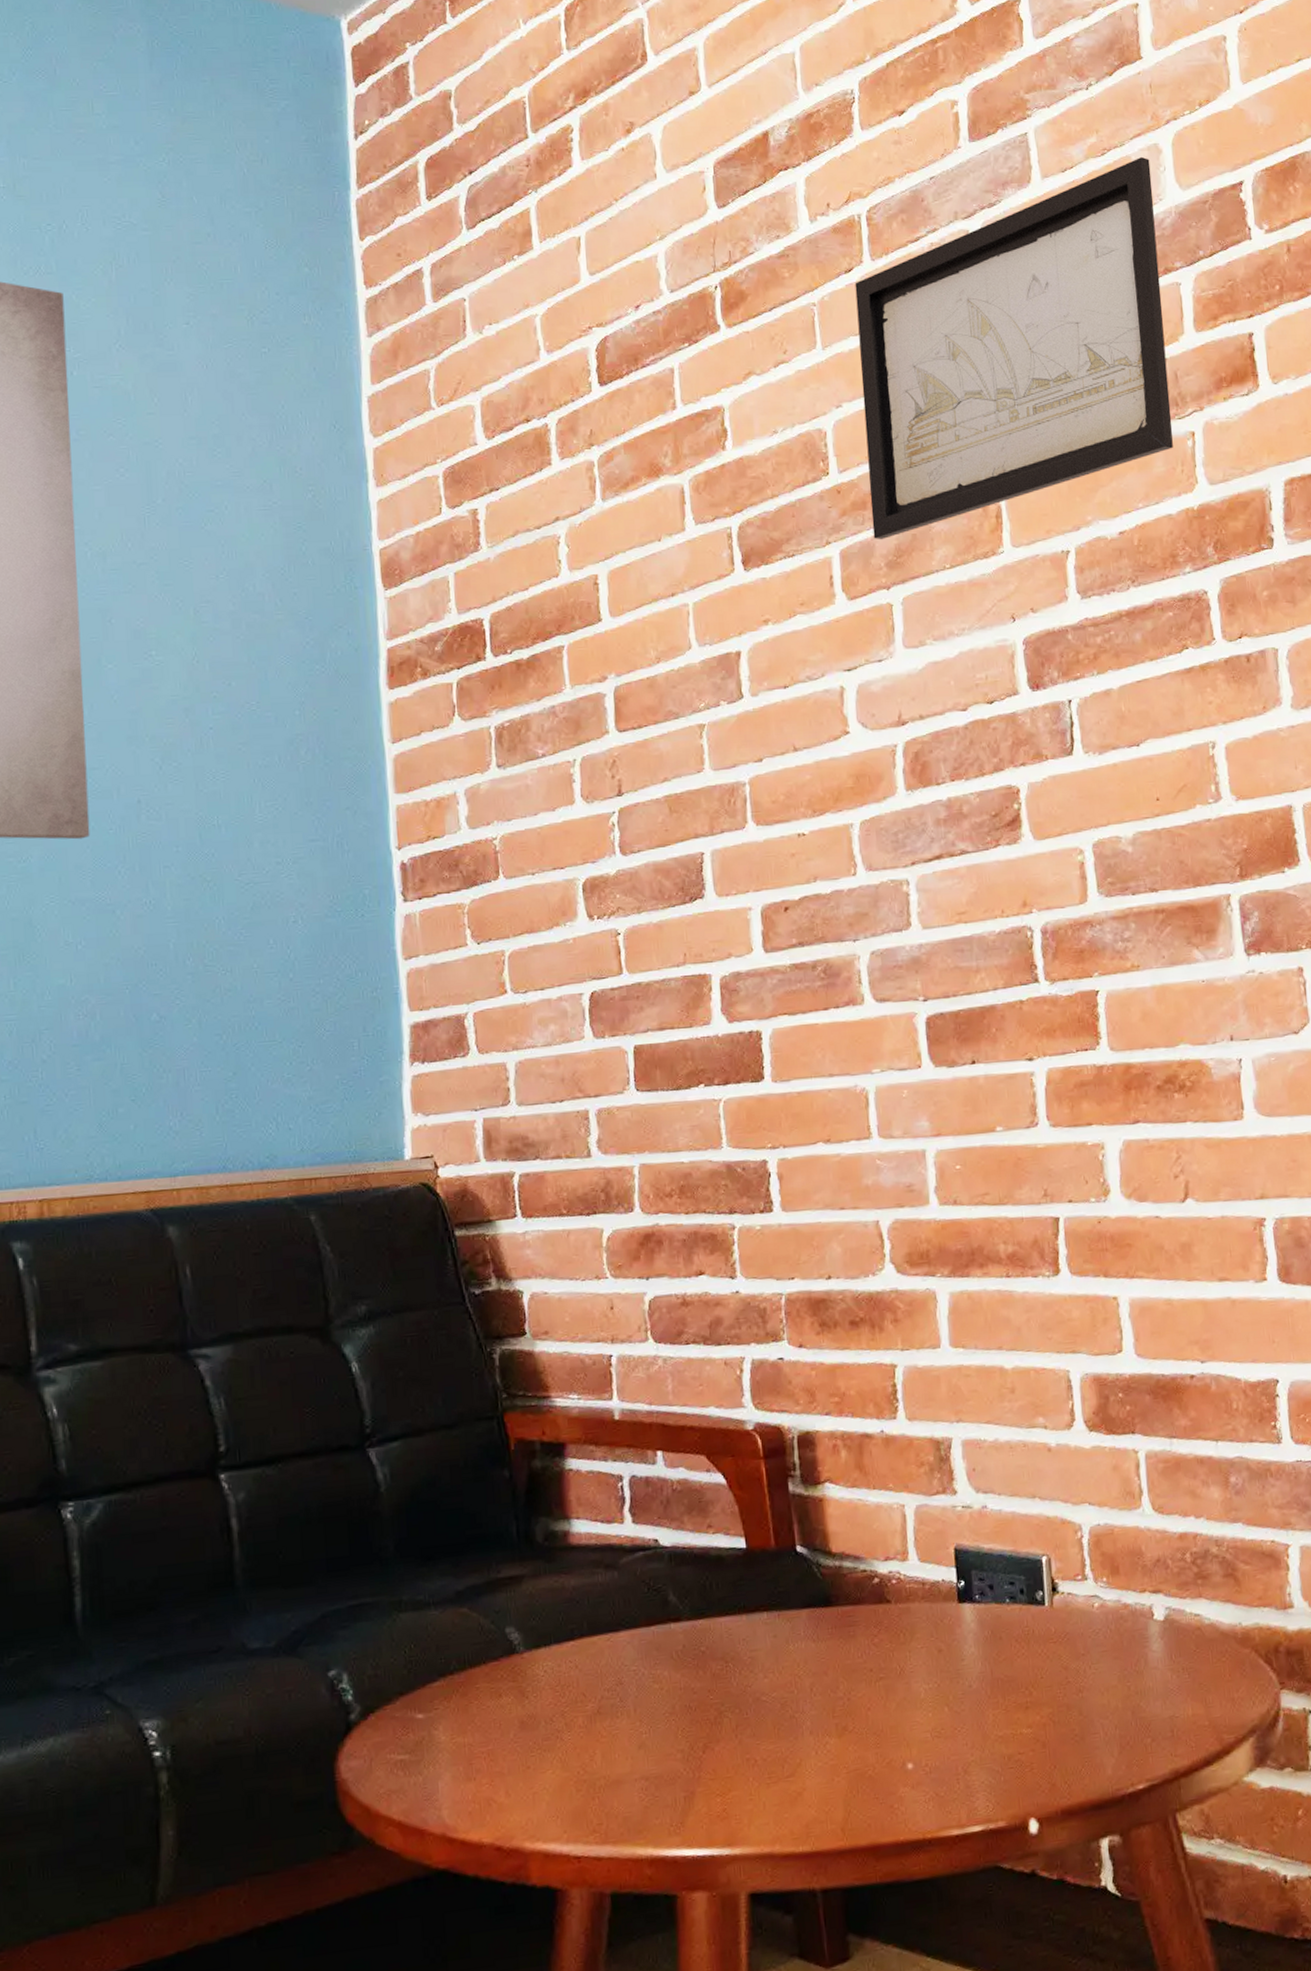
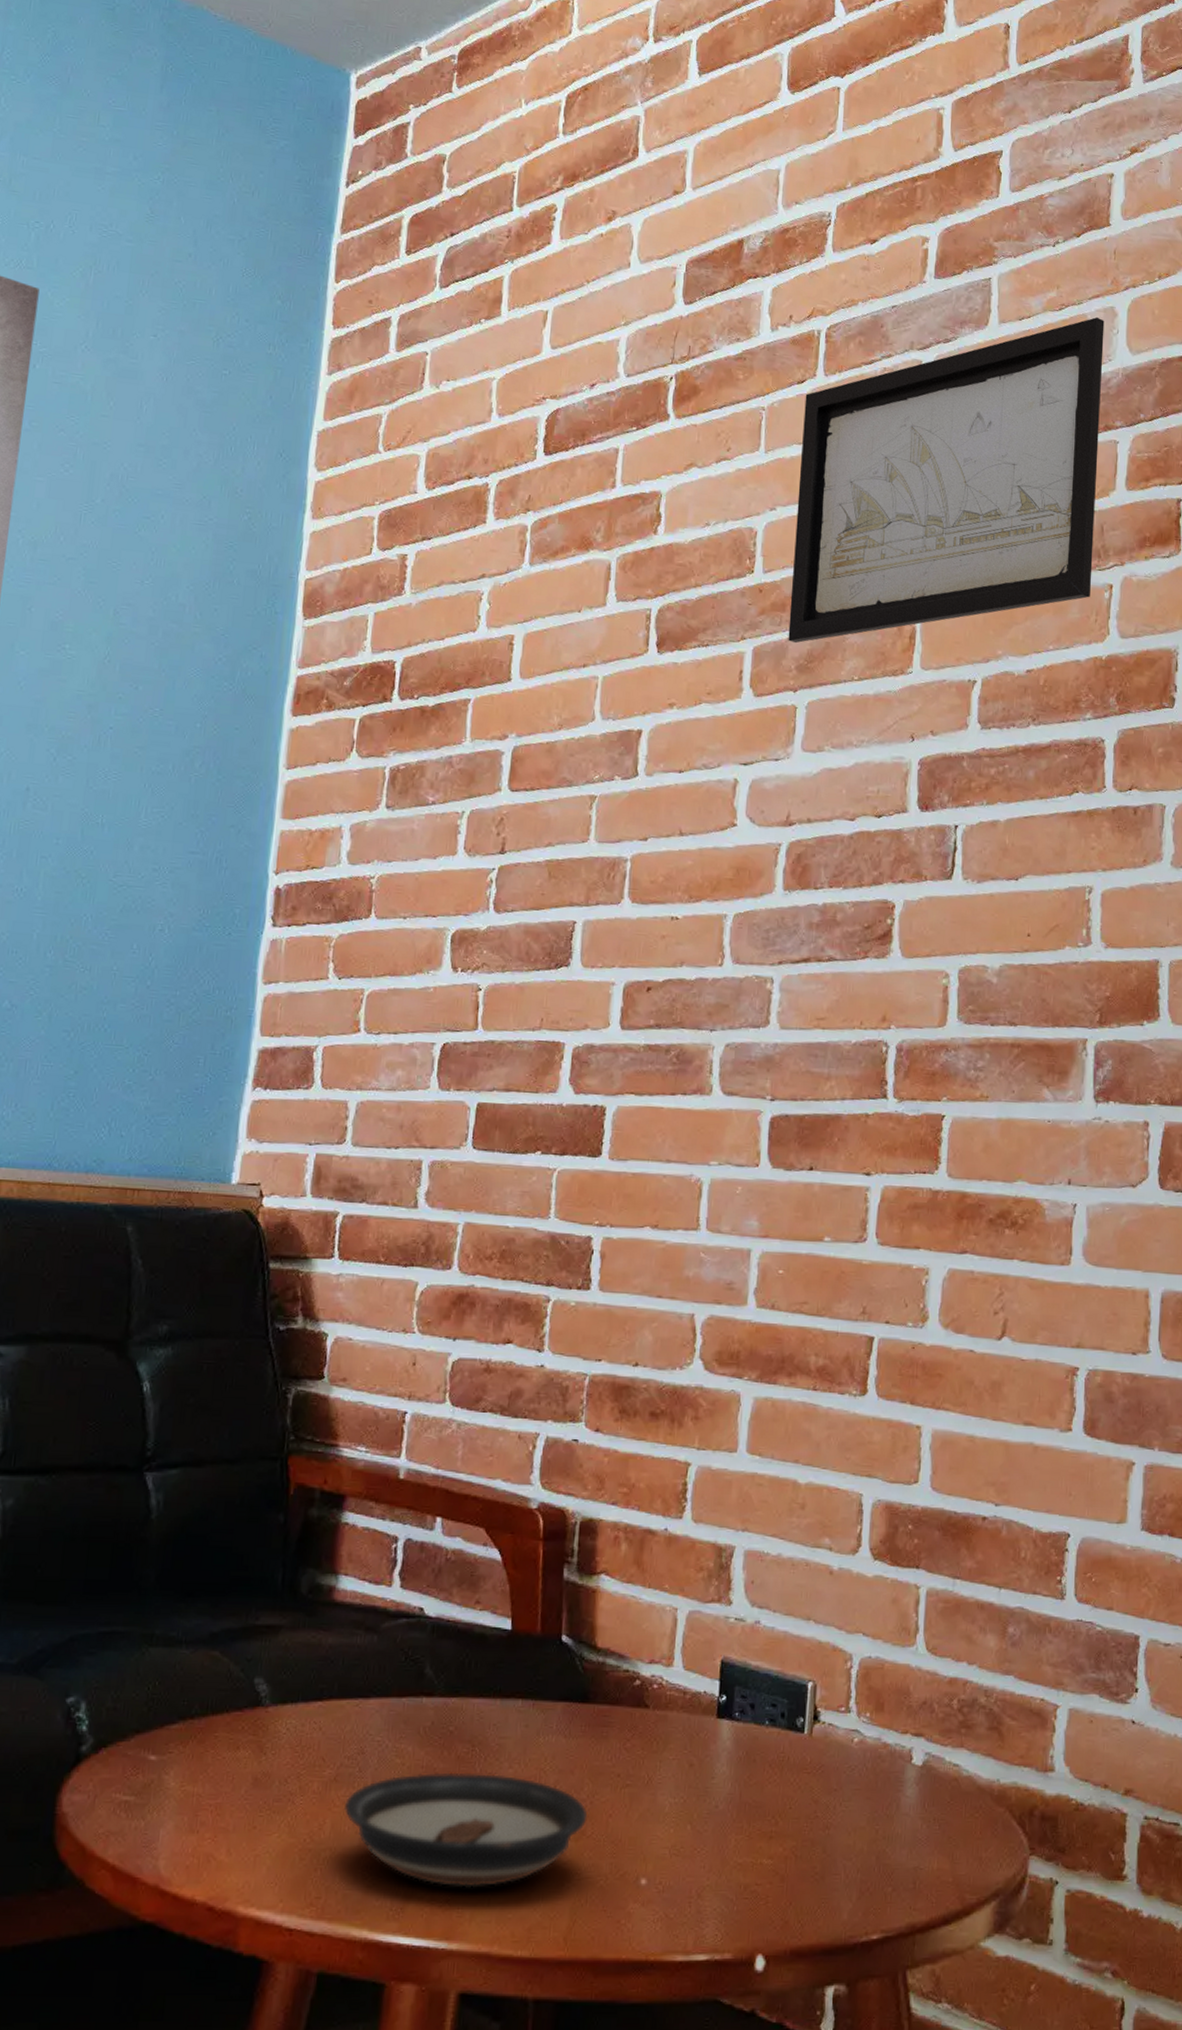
saucer: none [610,1685,848,1797] -> present [343,1772,588,1888]

